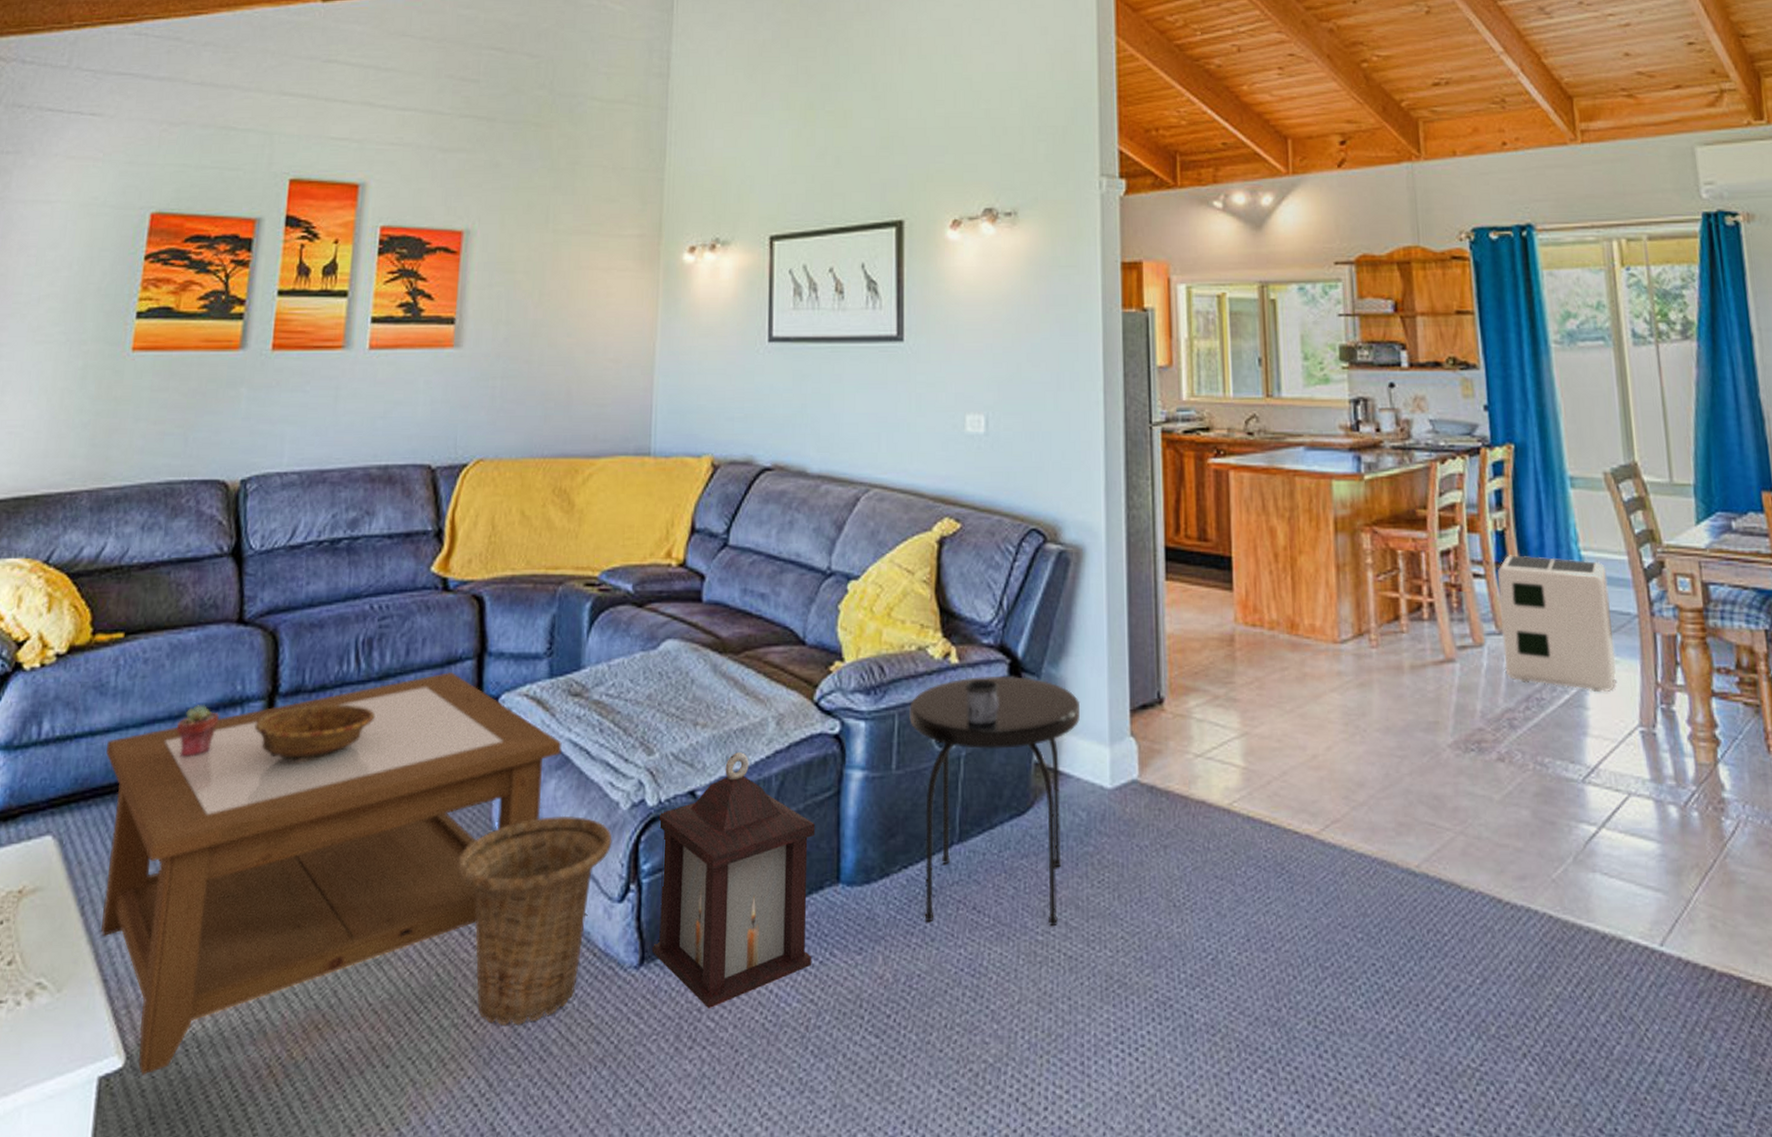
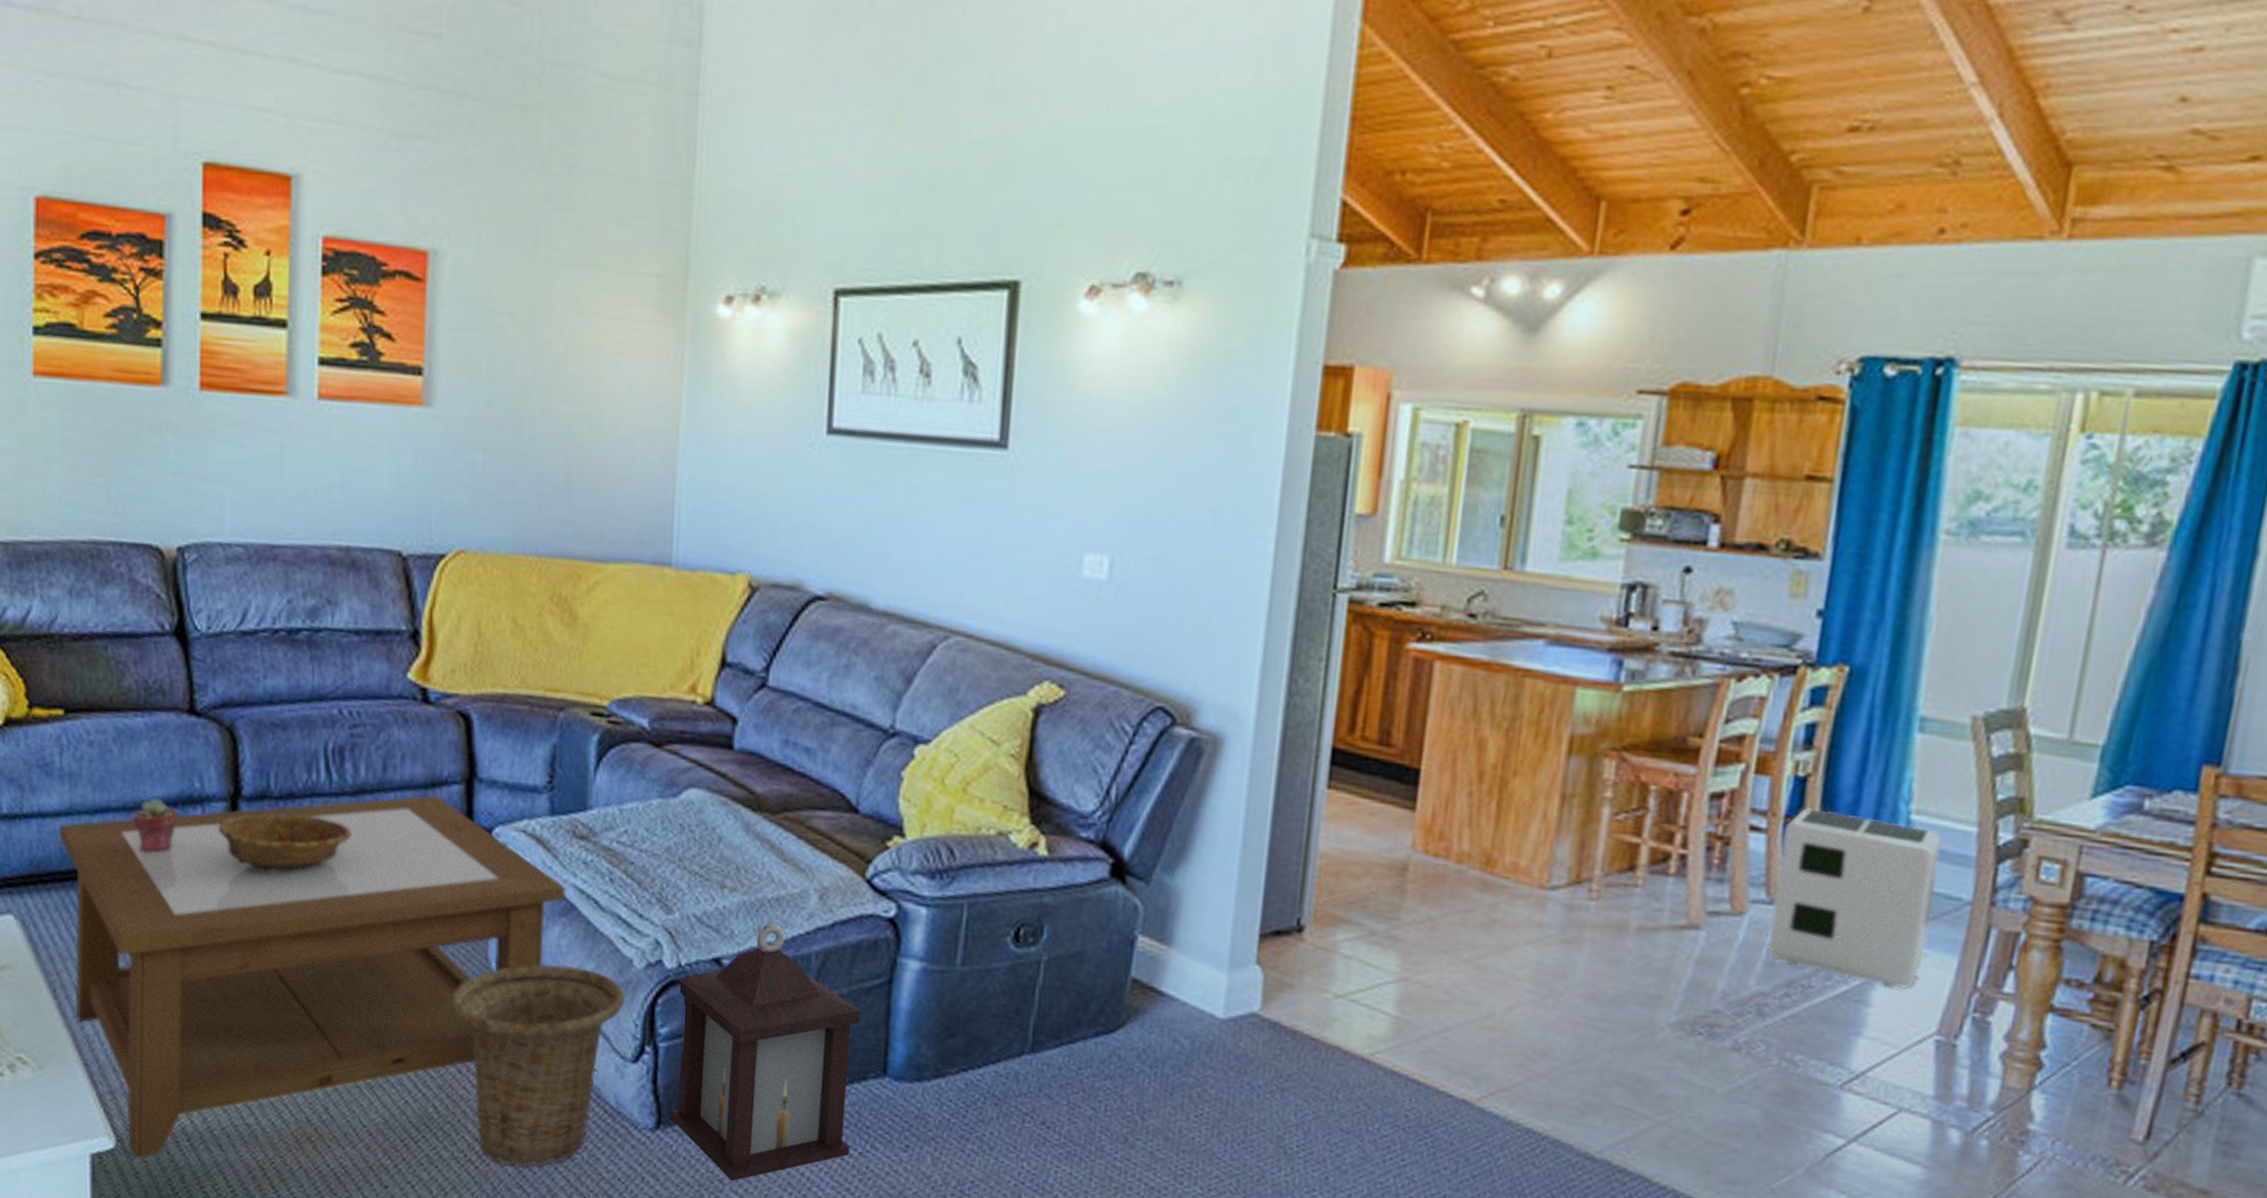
side table: present [909,675,1081,925] -> none [981,874,1197,1154]
mug: present [966,679,999,725] -> none [1052,877,1095,930]

